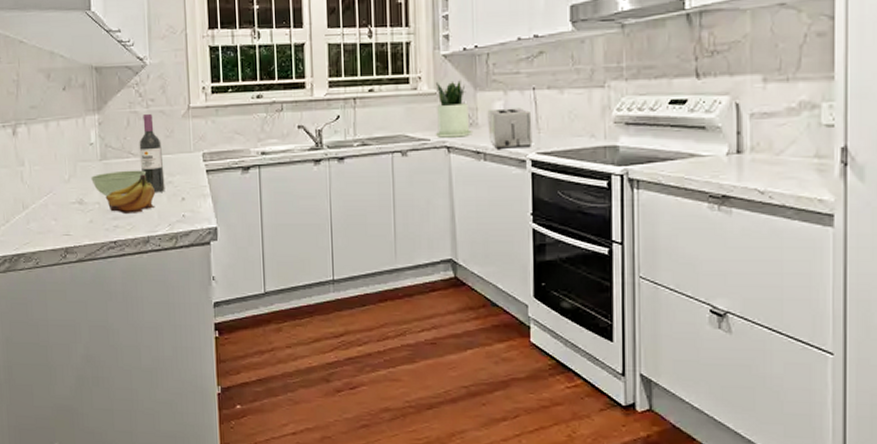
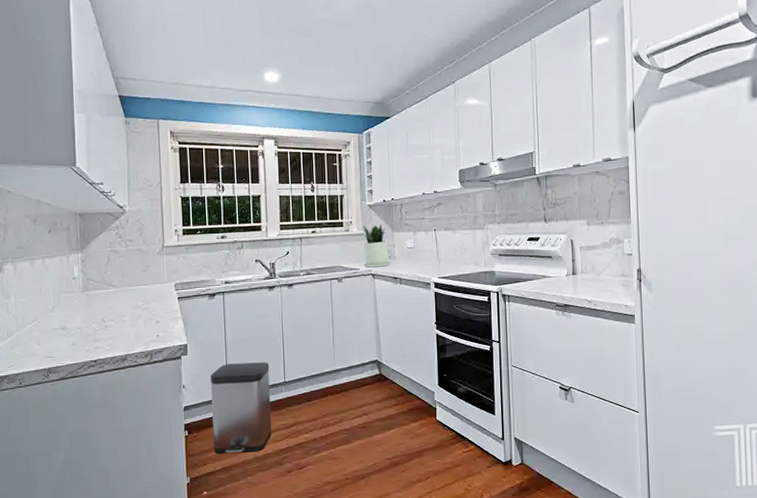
bowl: present [91,170,147,197] -> none [74,299,125,323]
fruit: present [105,174,156,215] -> none [87,302,133,337]
wine bottle: present [139,114,165,193] -> none [118,252,141,318]
pedal bin: none [243,254,318,364] -> present [210,362,272,454]
toaster: present [487,108,533,150] -> none [402,244,435,276]

